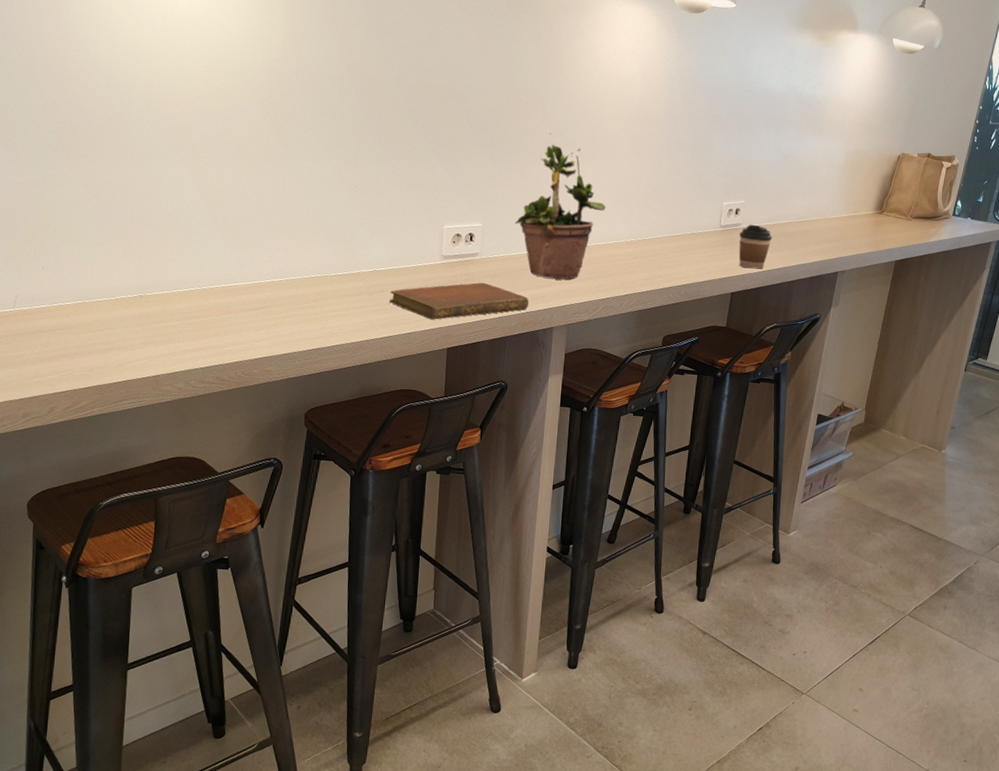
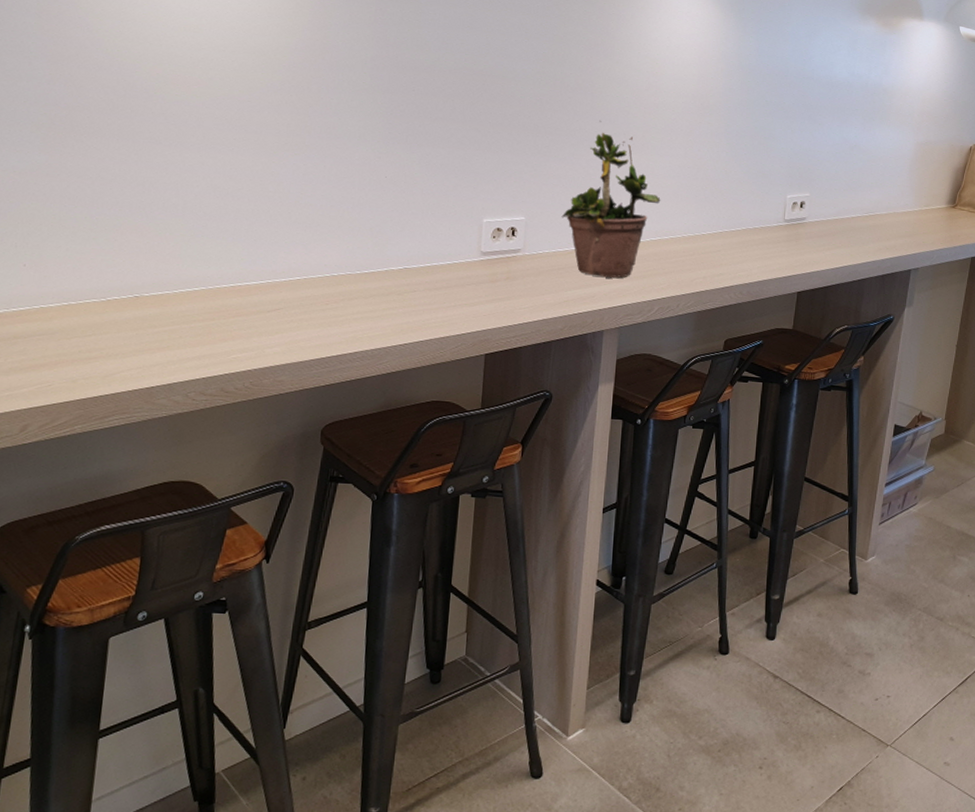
notebook: present [389,282,529,320] -> none [421,281,577,323]
coffee cup: present [738,224,773,269] -> none [804,218,841,267]

